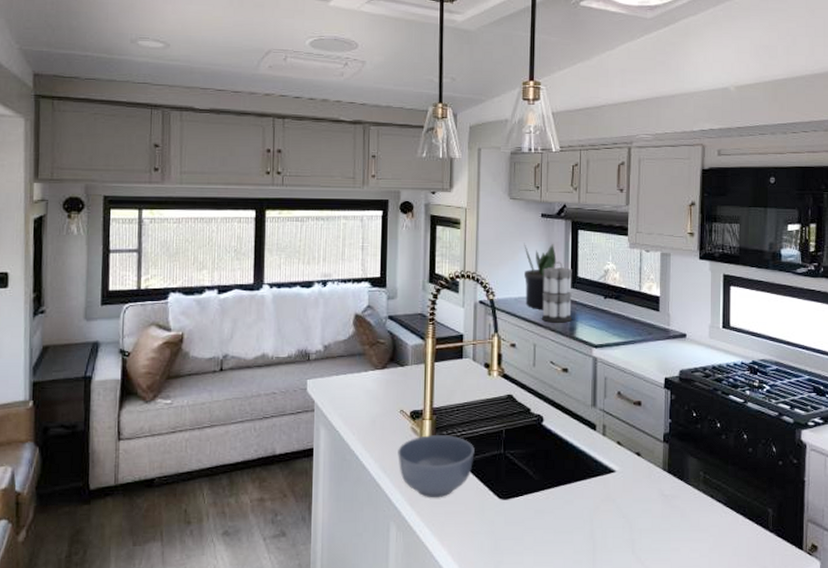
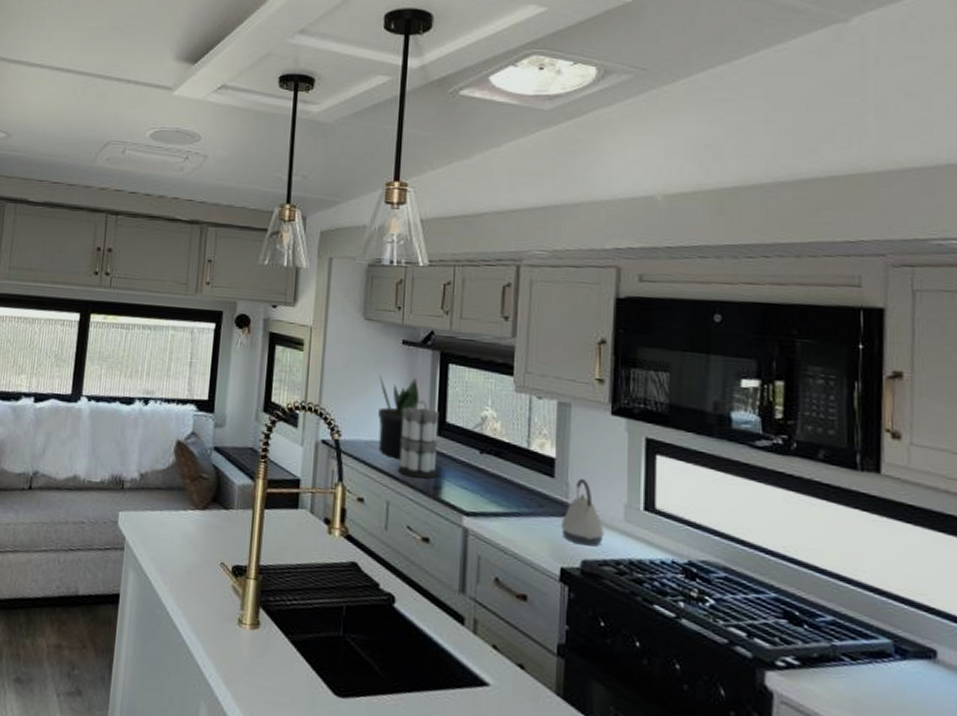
bowl: present [398,434,475,497] -> none [214,598,307,680]
kettle: none [664,309,695,359] -> present [560,478,604,546]

